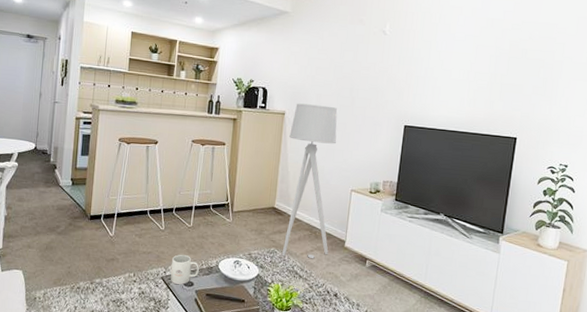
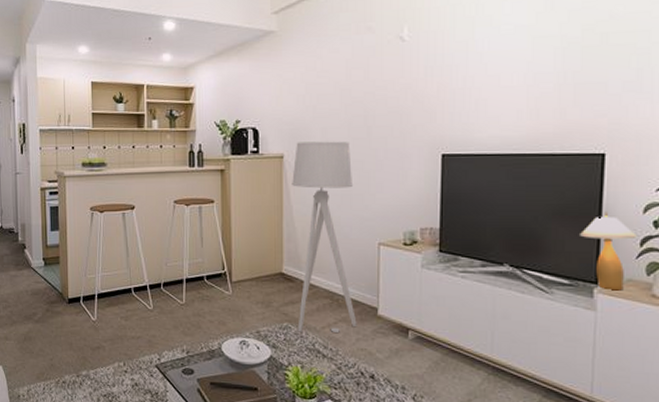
mug: present [170,254,199,285] -> none [165,337,199,374]
table lamp: none [493,180,533,240] -> present [578,211,638,291]

